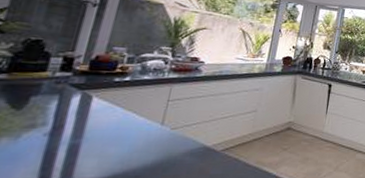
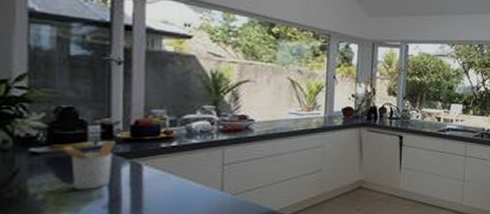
utensil holder: none [17,72,73,117] -> present [59,141,115,190]

